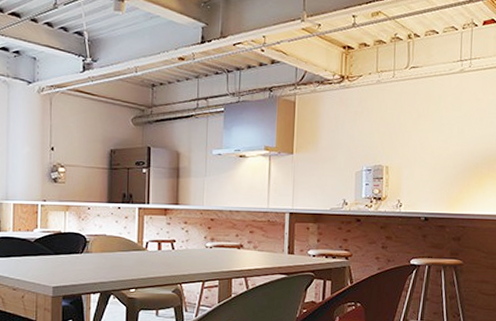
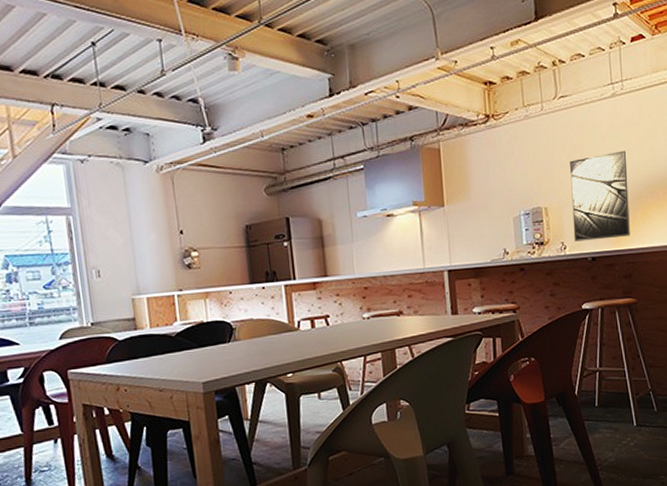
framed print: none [410,122,468,202] -> present [570,150,630,242]

